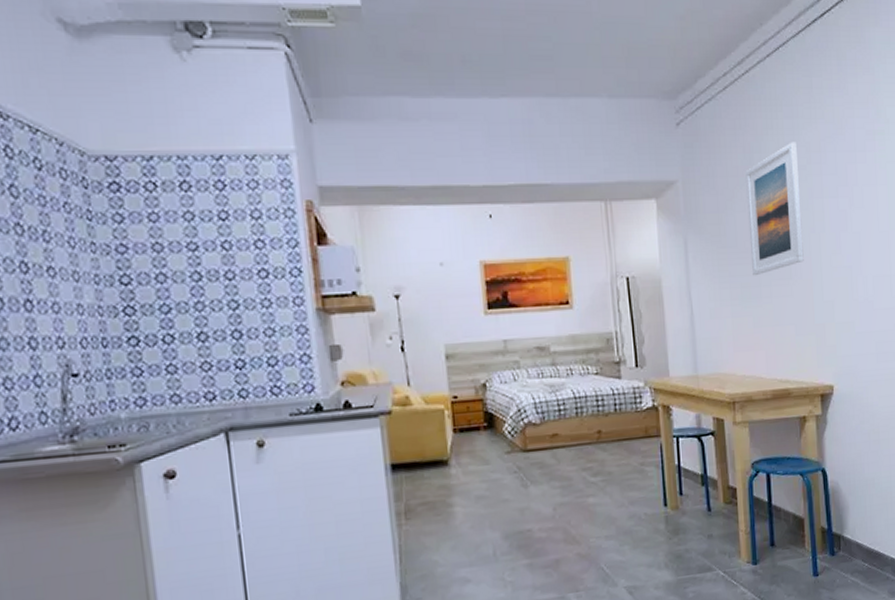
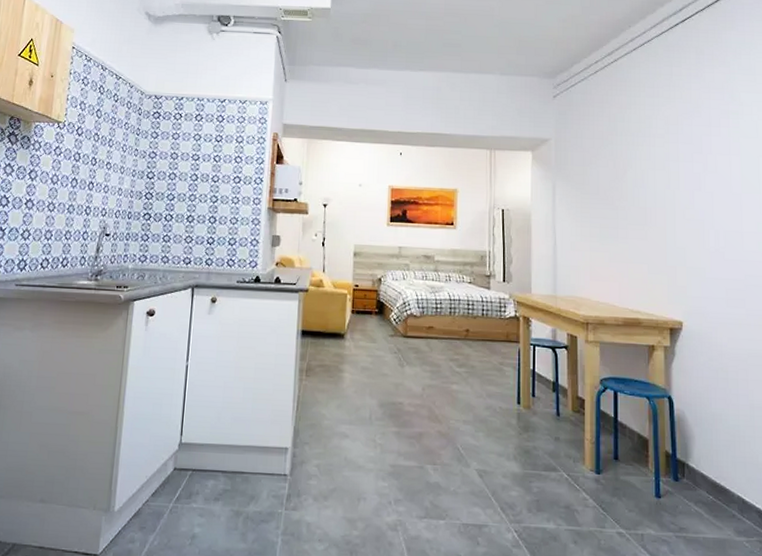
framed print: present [745,142,804,276] -> none [610,115,659,220]

